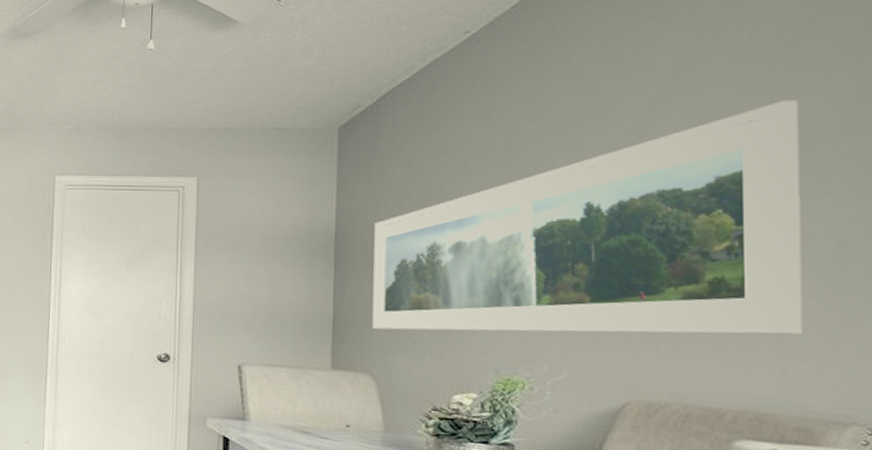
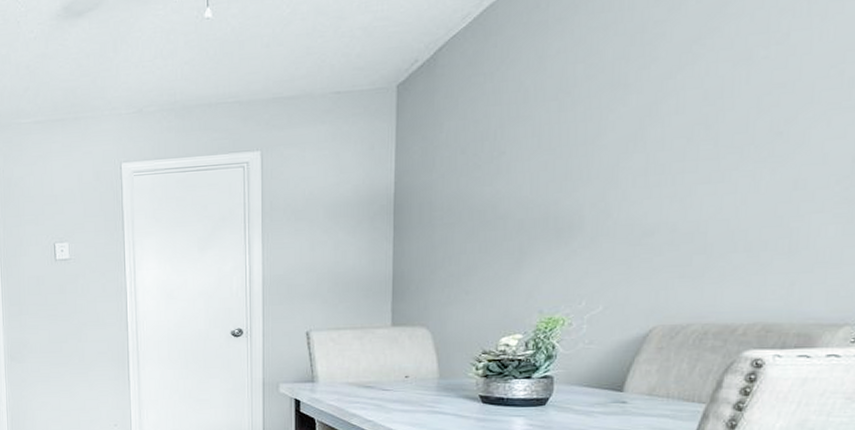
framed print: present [372,100,803,336] -> none [429,16,831,285]

